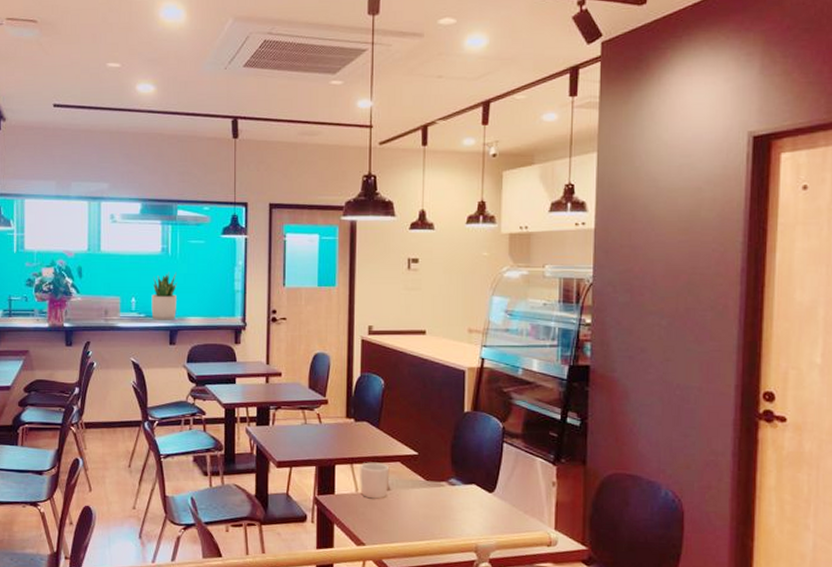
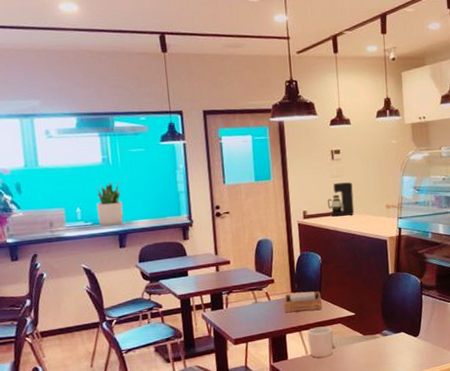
napkin holder: none [336,418,380,443] -> present [284,291,322,313]
coffee maker: none [398,296,429,336] -> present [327,182,355,217]

